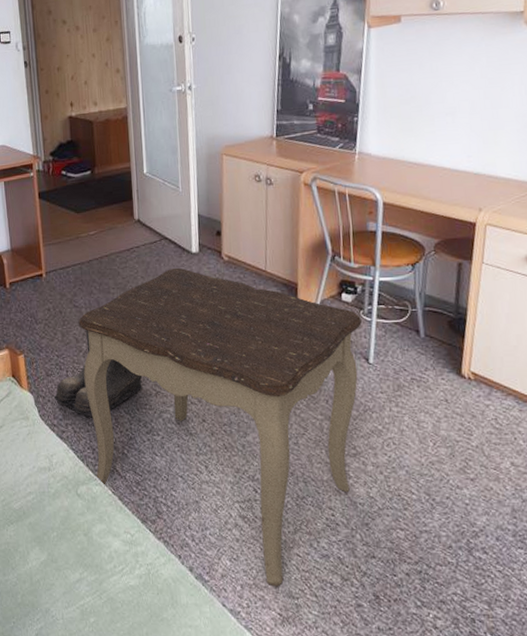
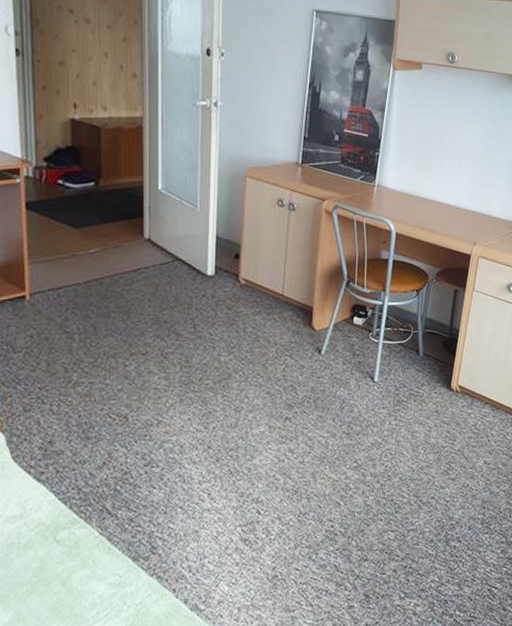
boots: present [54,330,144,417] -> none [33,358,145,454]
side table: present [78,267,362,587] -> none [69,290,370,604]

